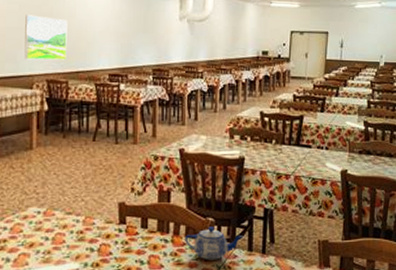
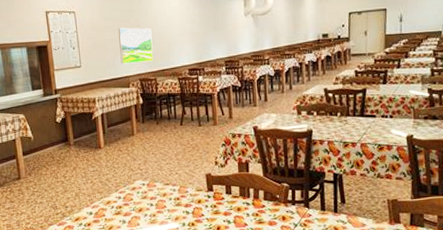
teapot: present [185,226,243,260] -> none [264,191,316,219]

